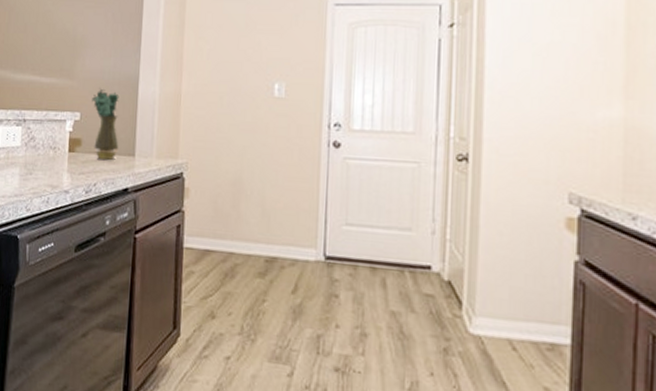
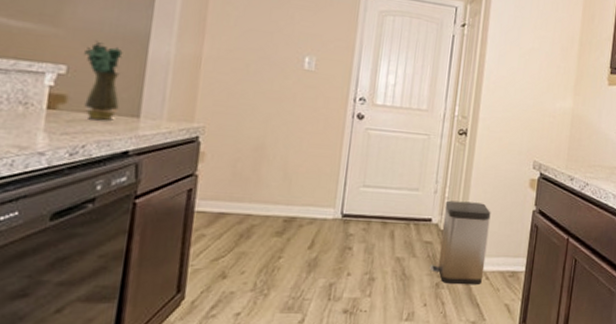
pedal bin: none [433,244,512,356] -> present [429,200,491,284]

